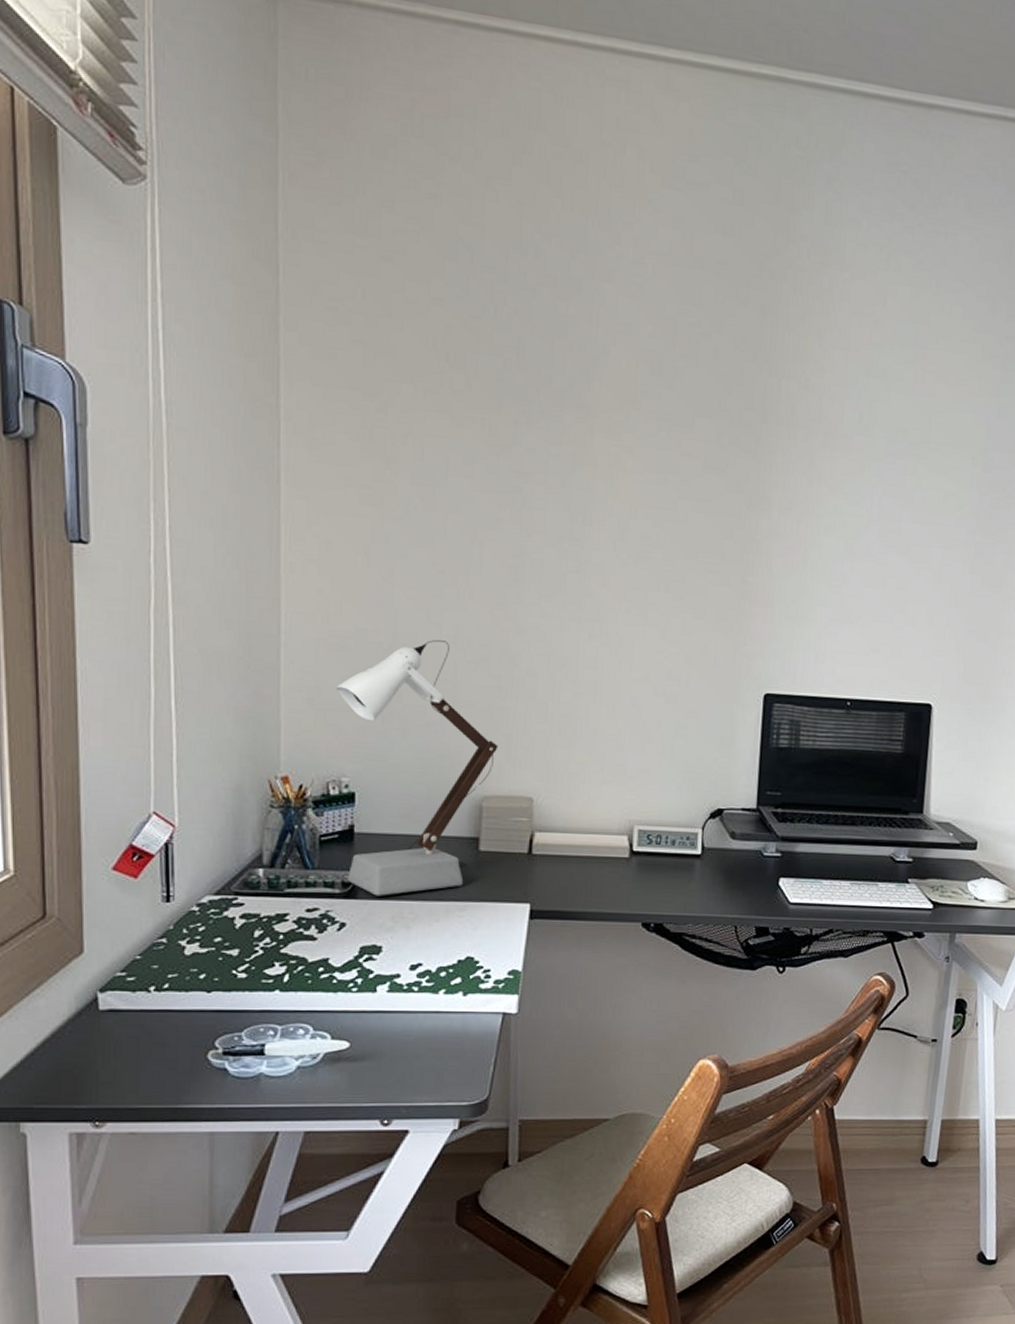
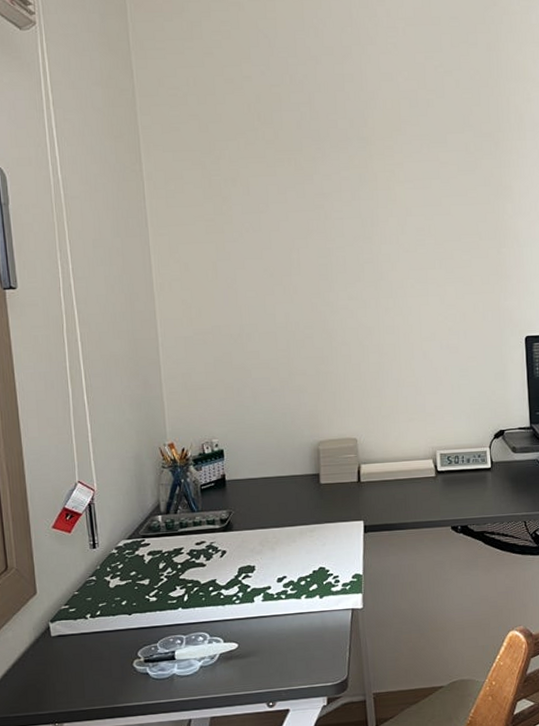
desk lamp: present [337,640,498,896] -> none [203,327,327,527]

